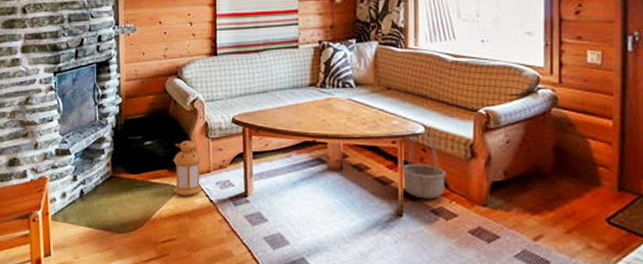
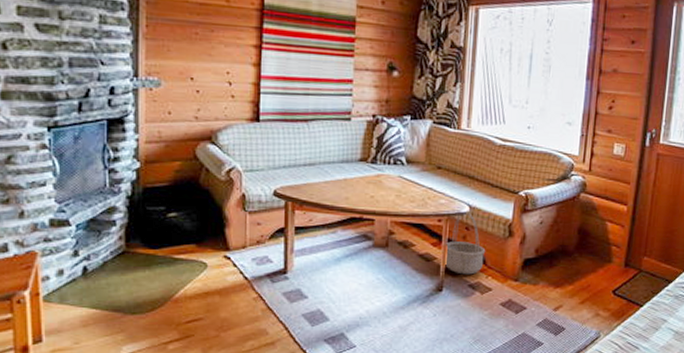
lantern: present [173,140,203,196] -> none [202,212,237,273]

